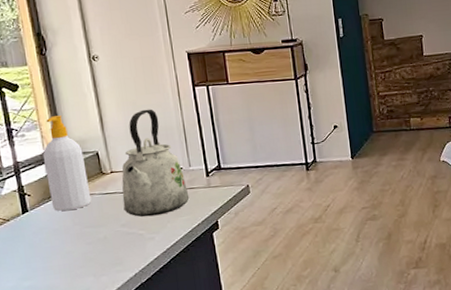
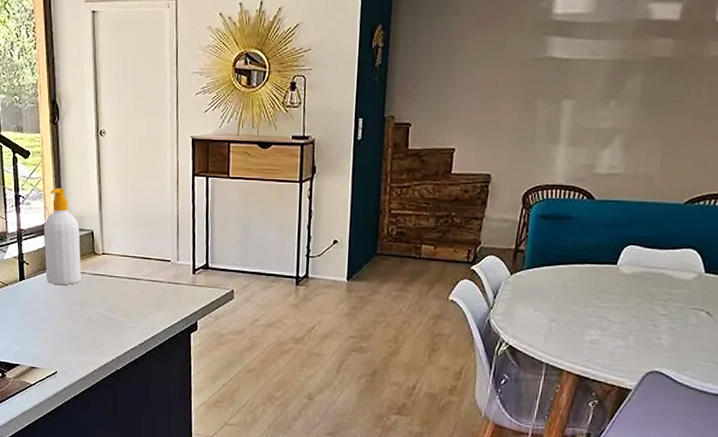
kettle: present [121,109,190,217] -> none [110,193,173,306]

